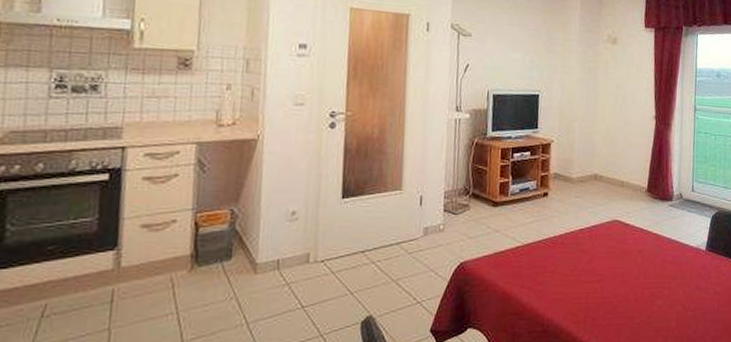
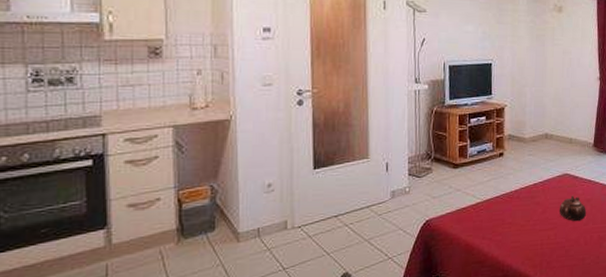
teapot: none [607,244,637,275] -> present [559,195,586,222]

